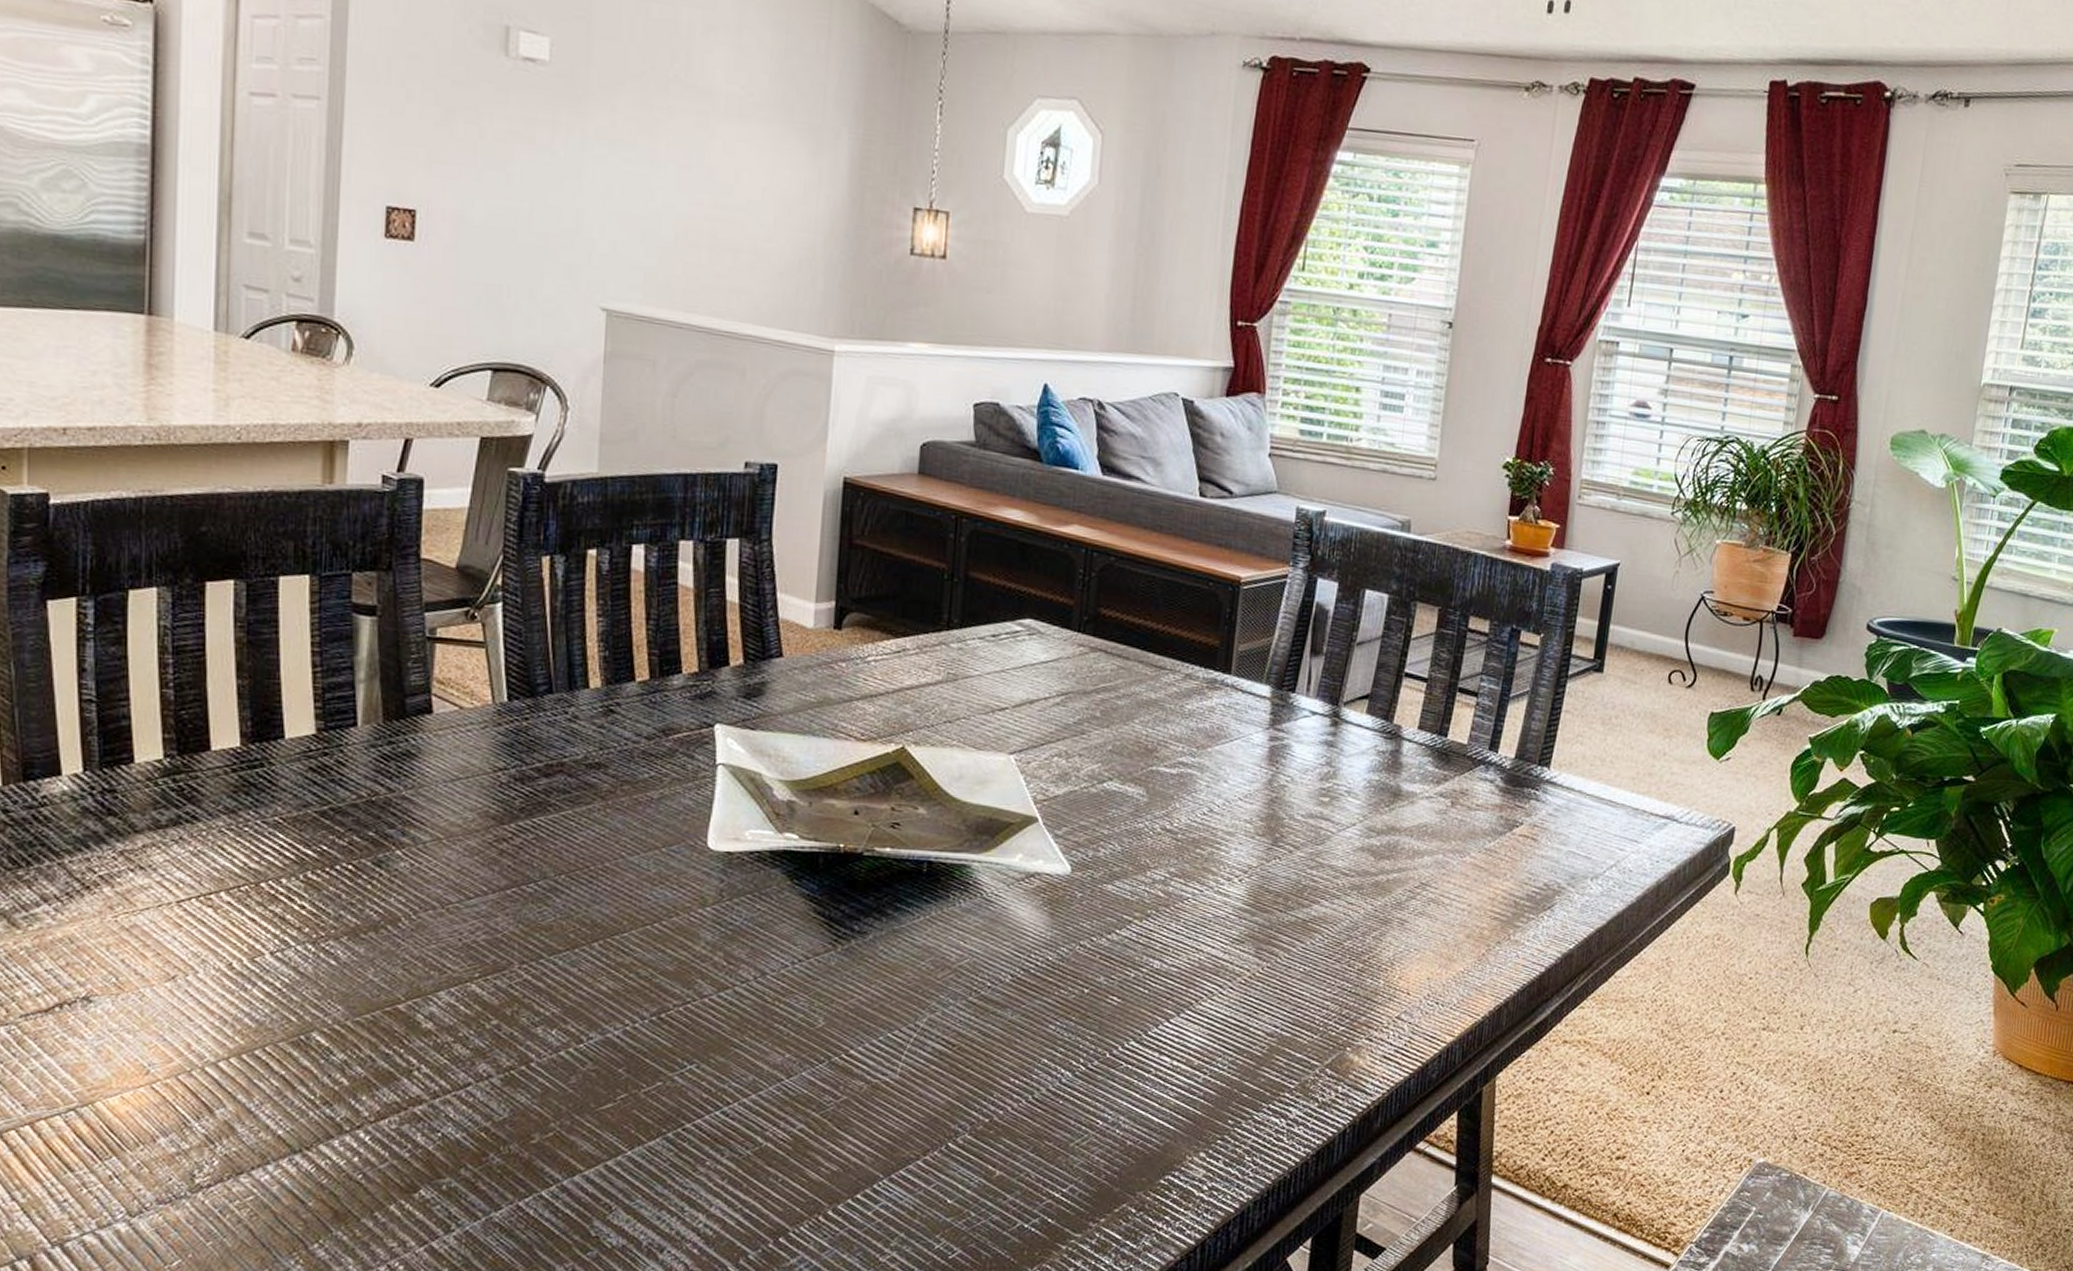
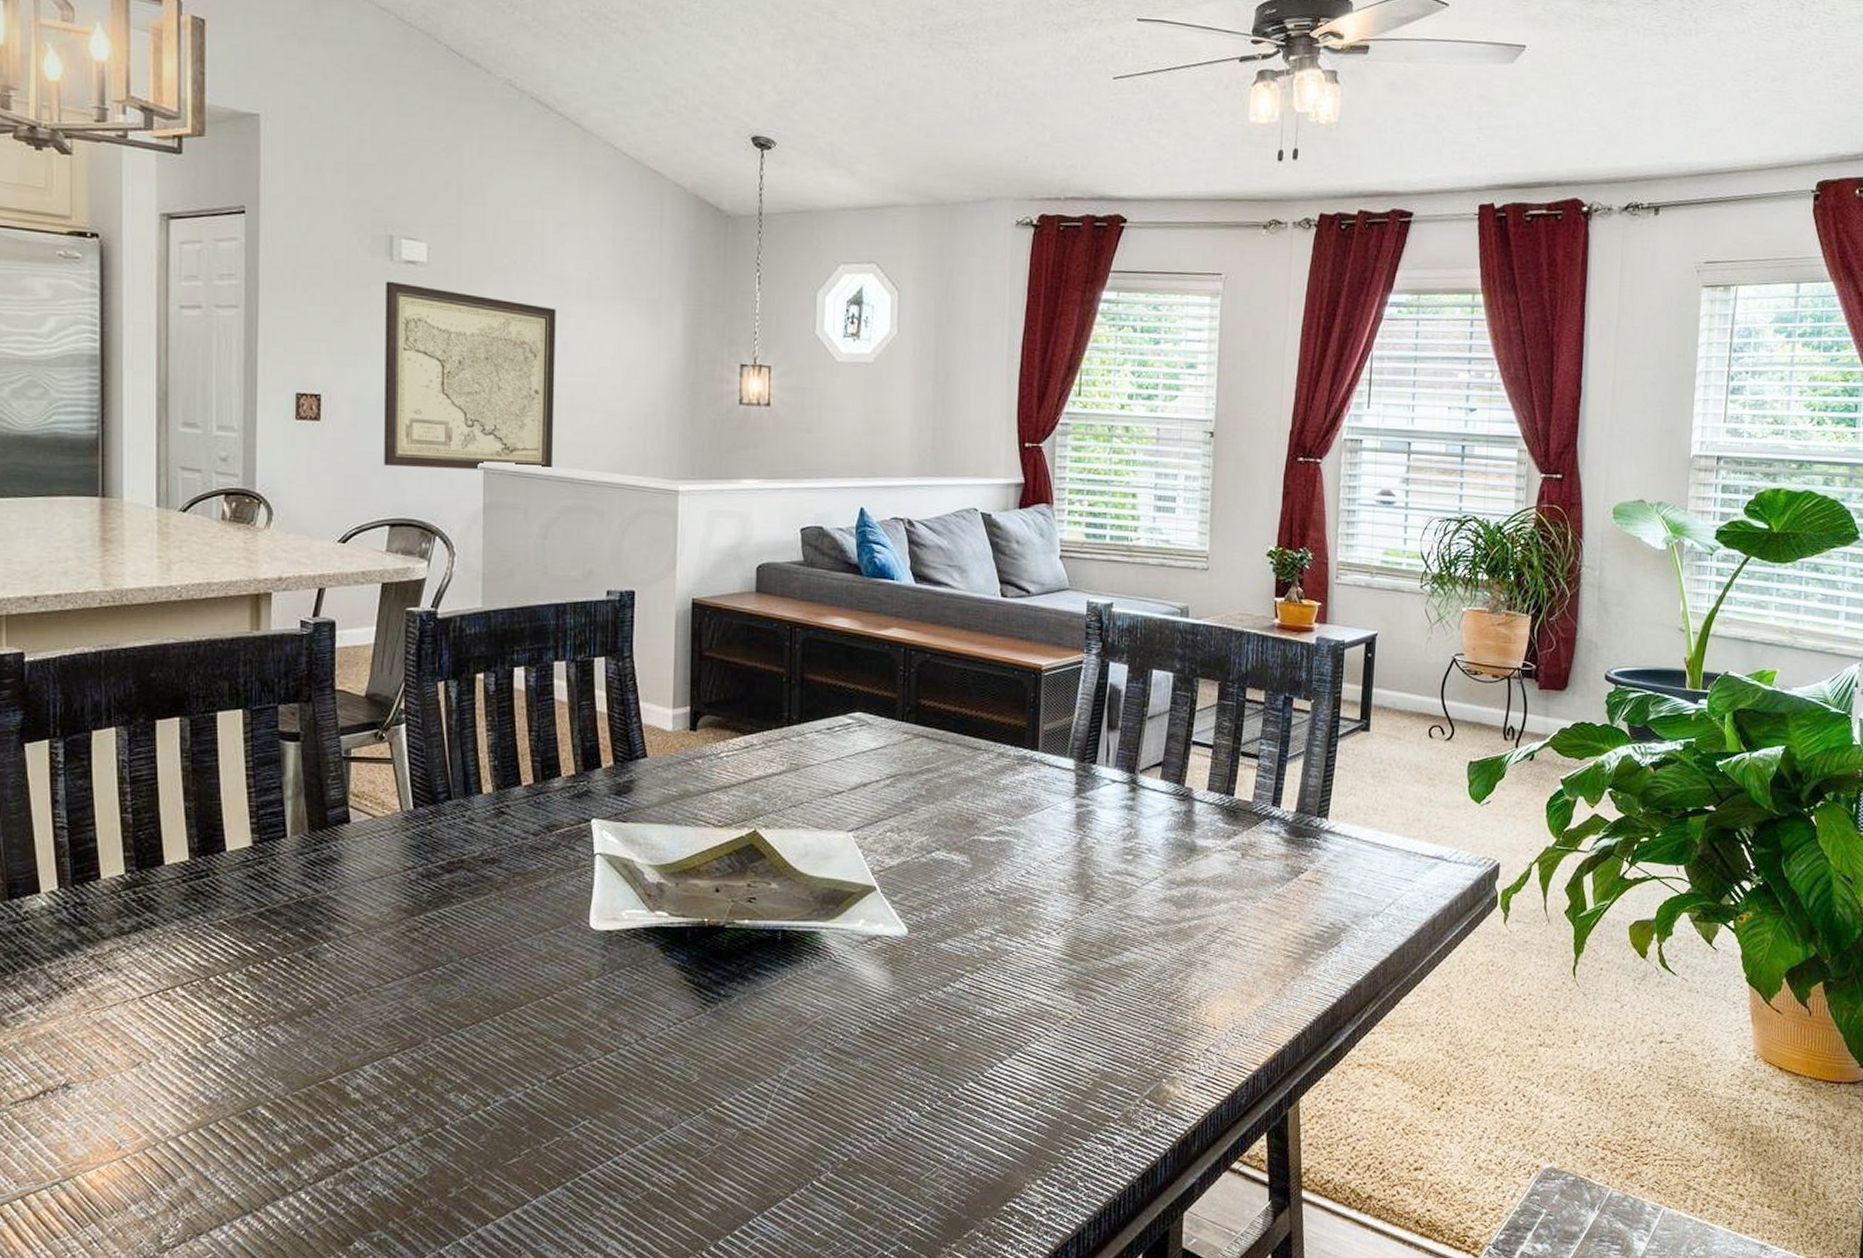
wall art: none [488,79,700,314] -> present [384,281,556,470]

